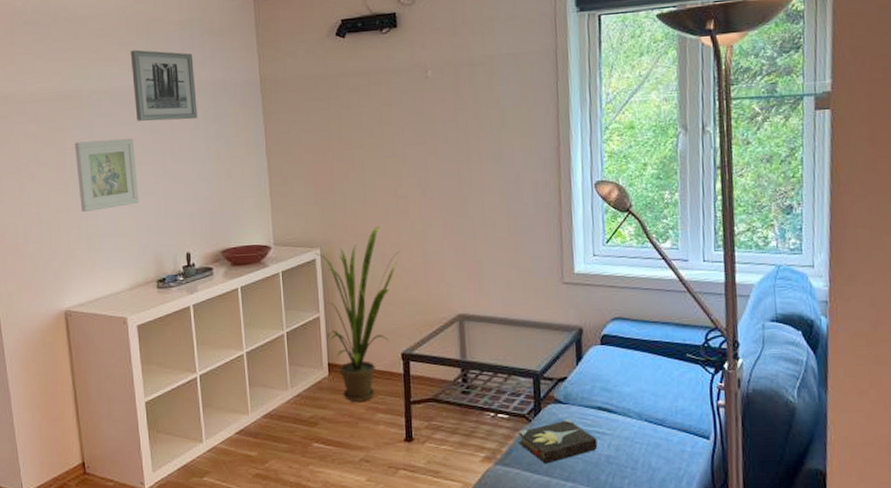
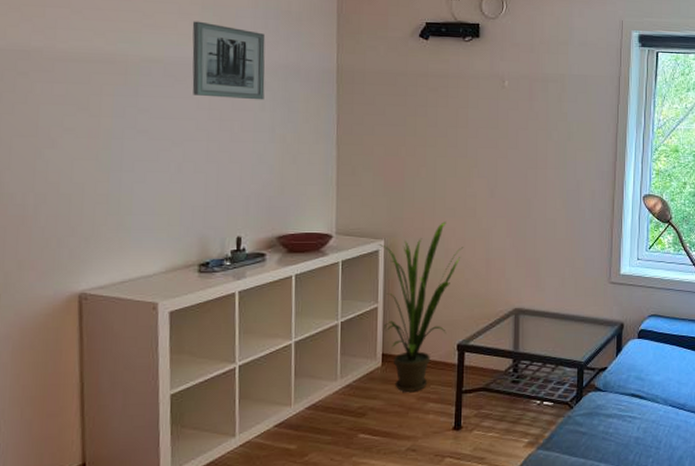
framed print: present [75,138,139,212] -> none [112,110,187,186]
hardback book: present [518,418,598,464] -> none [560,404,629,447]

